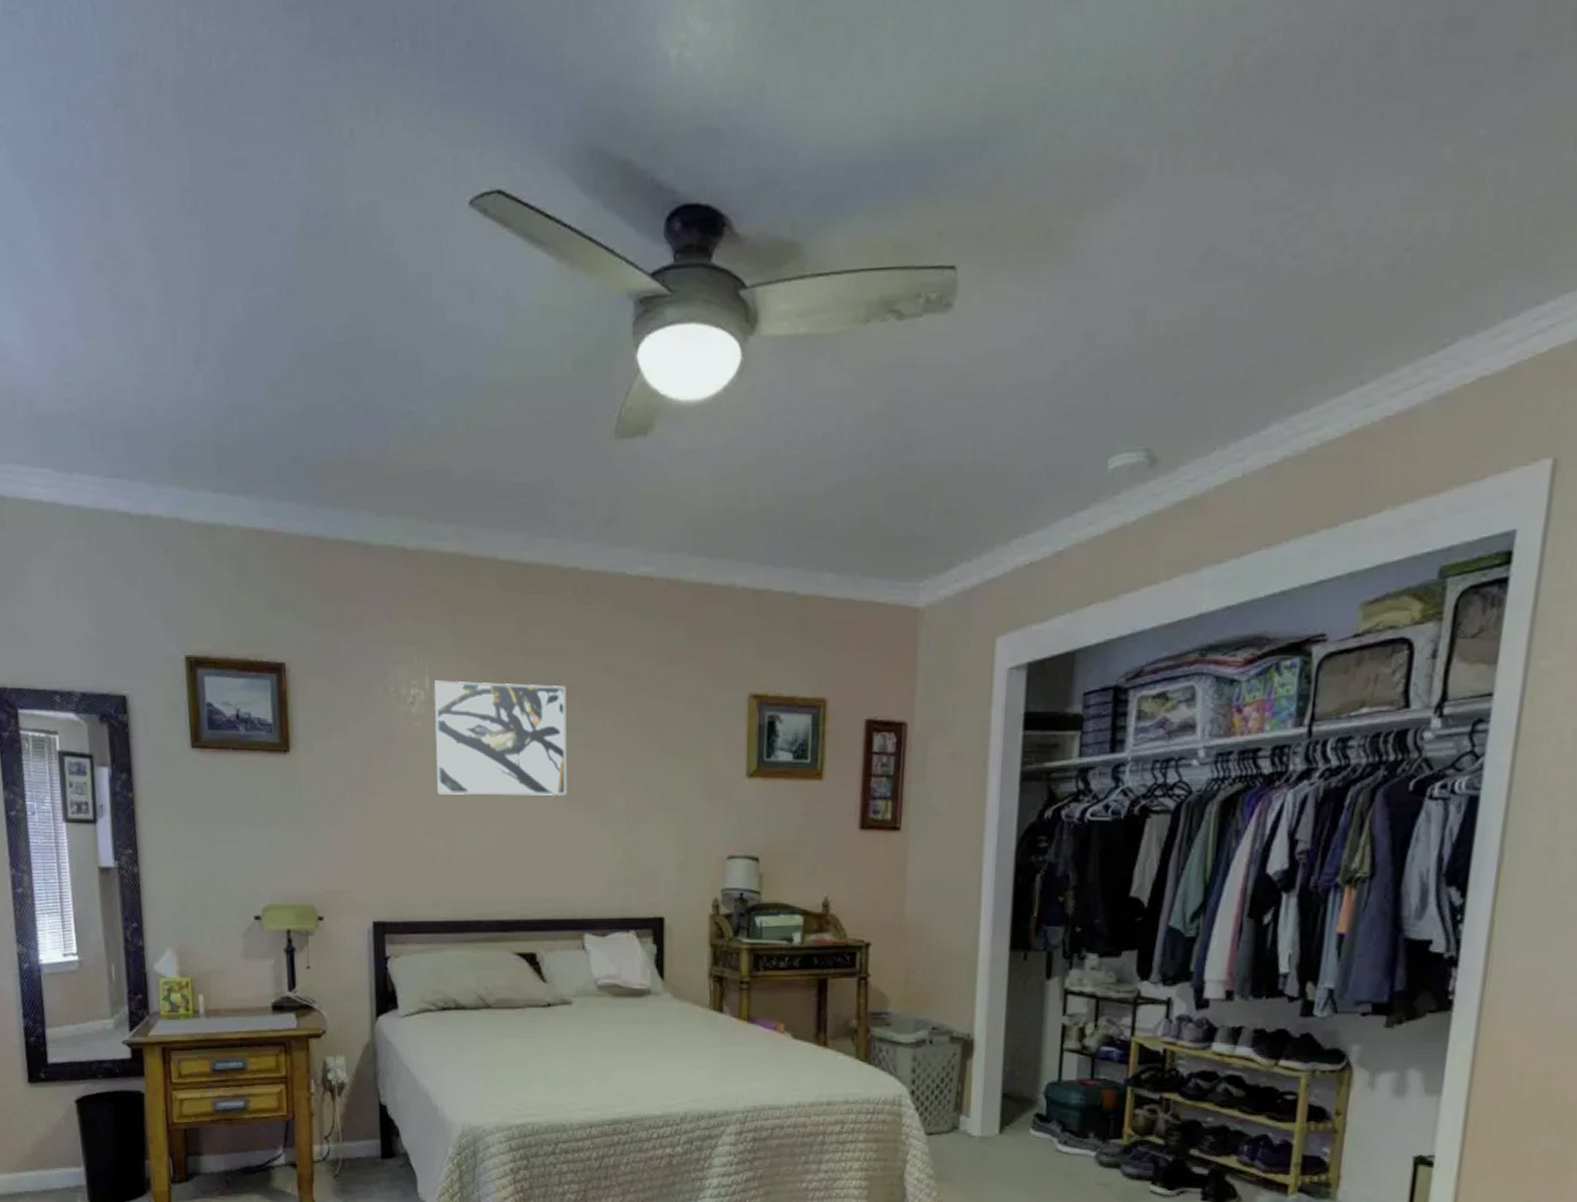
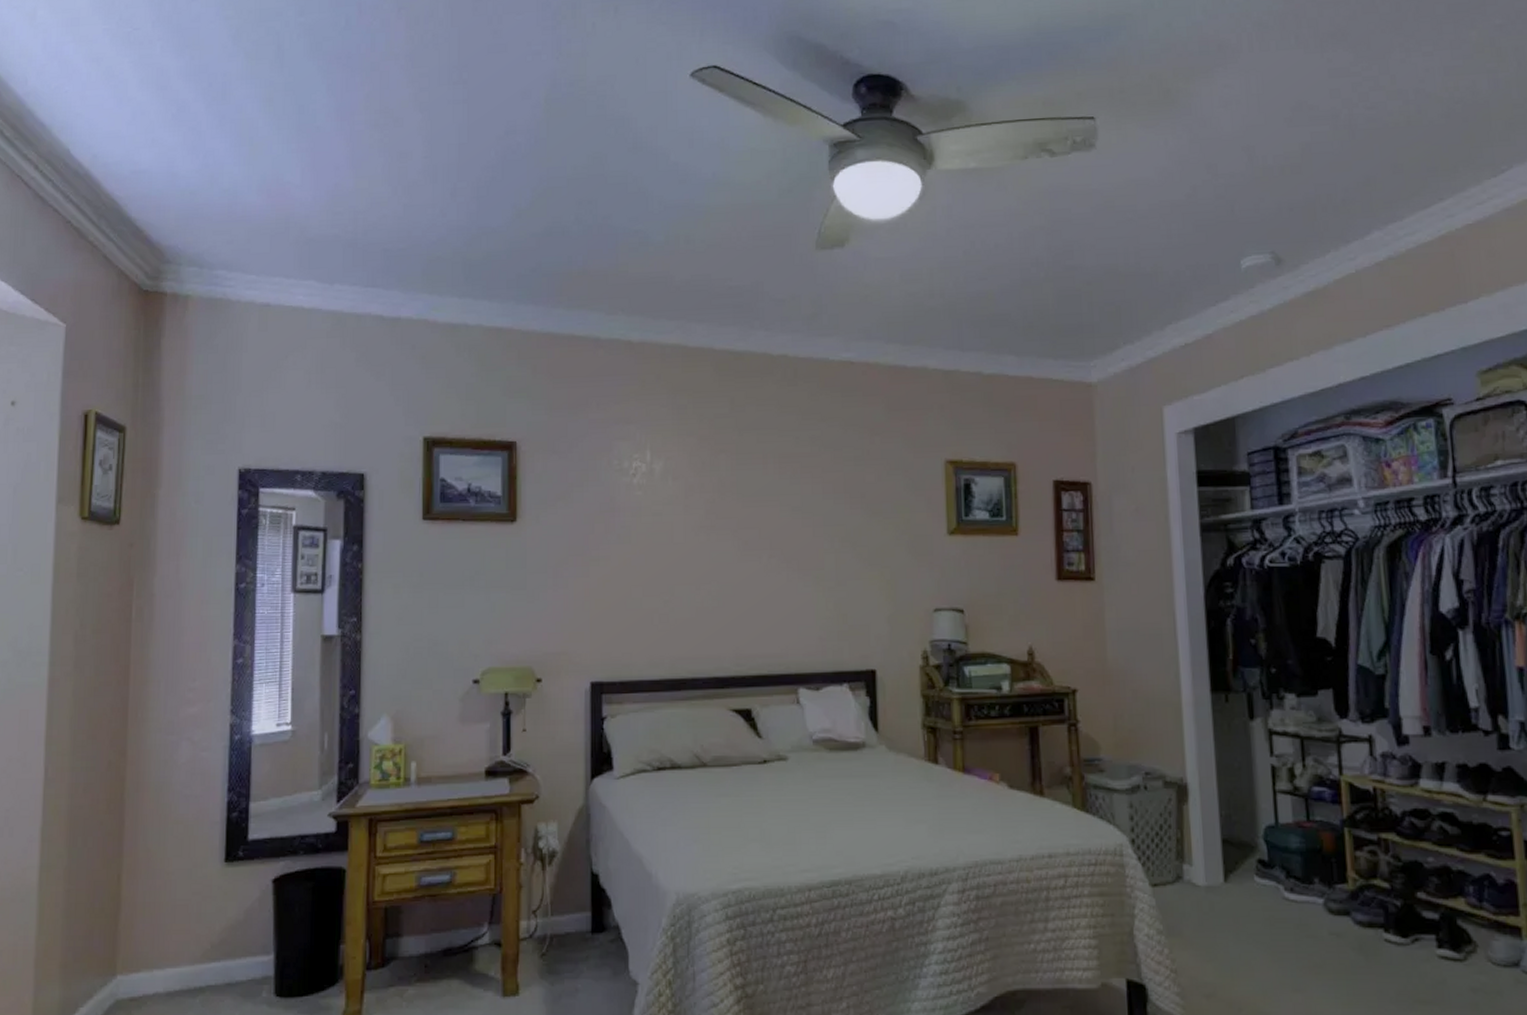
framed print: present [433,680,567,796] -> none [654,454,779,558]

